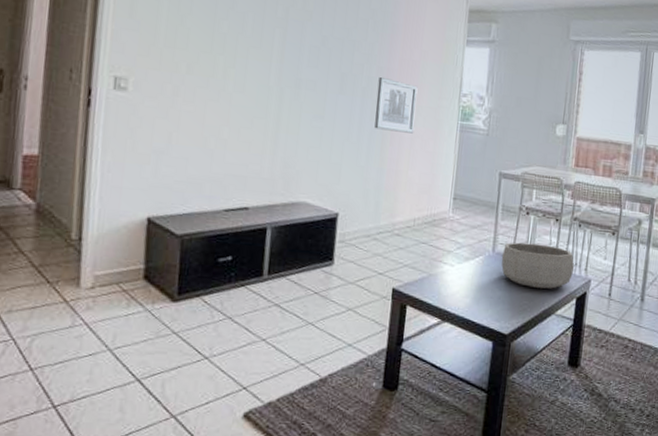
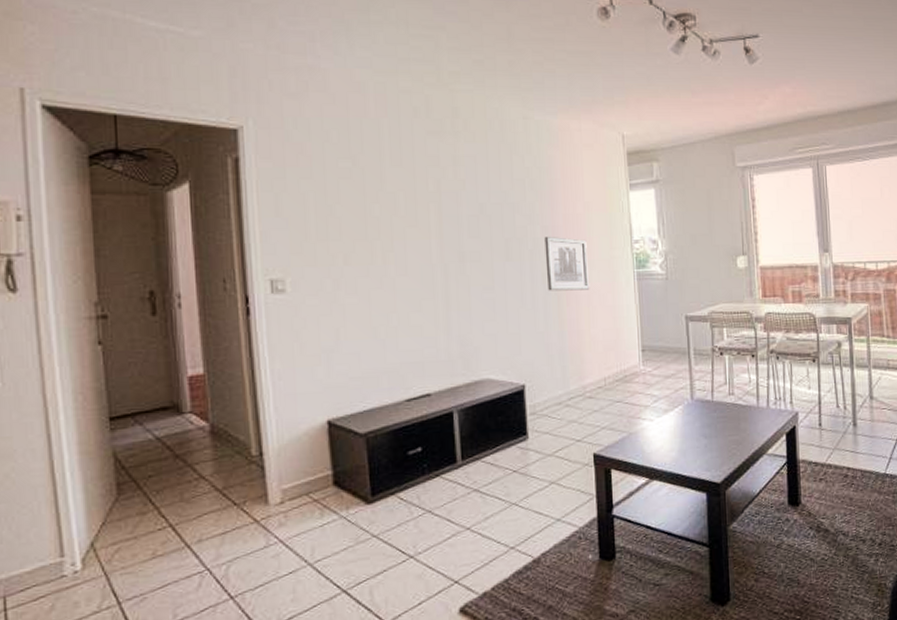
decorative bowl: present [501,242,574,289] -> none [701,383,778,430]

